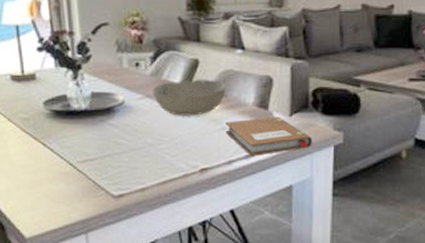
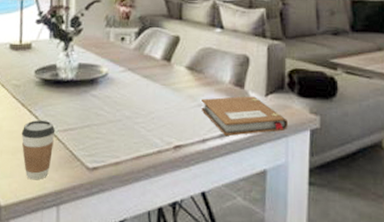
coffee cup: none [37,152,75,211] -> present [21,119,56,180]
bowl: present [152,79,227,117] -> none [134,55,205,92]

